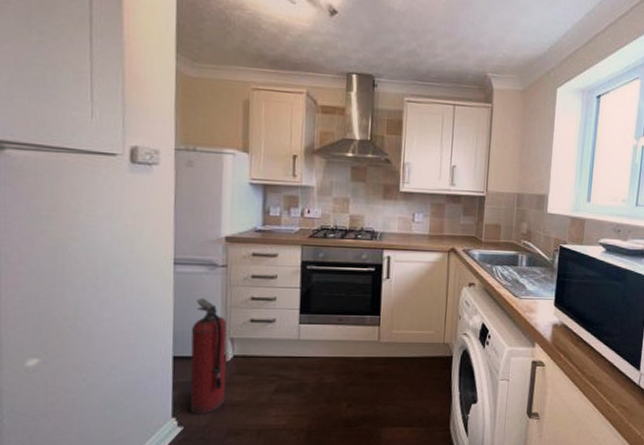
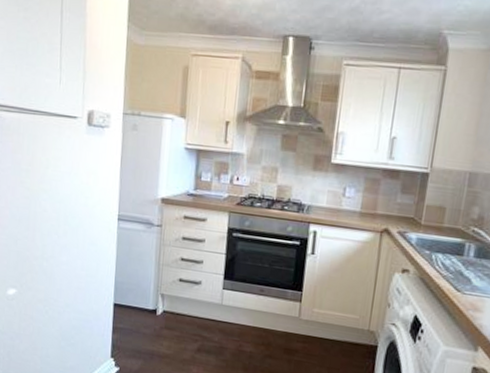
fire extinguisher: present [189,298,227,415] -> none [125,253,159,360]

